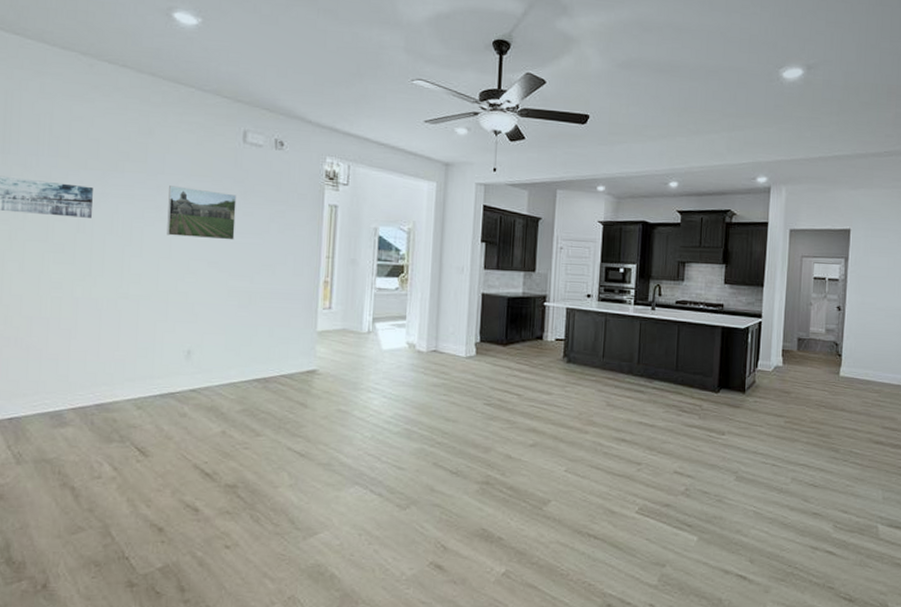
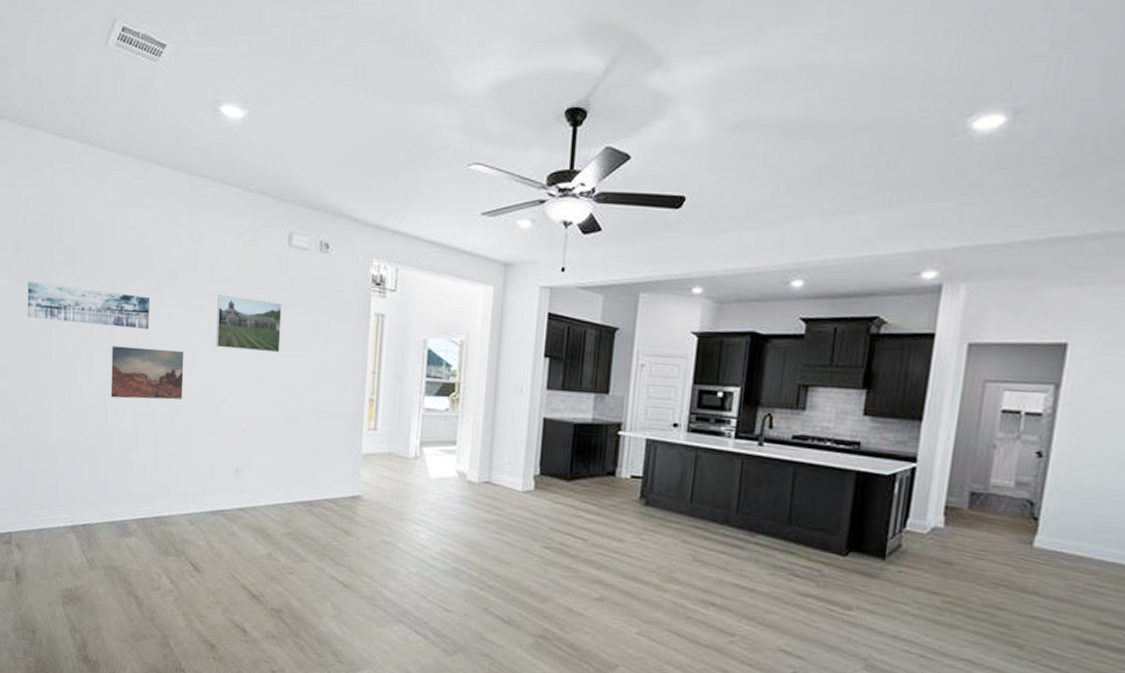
wall art: none [46,234,132,287] -> present [110,346,184,400]

